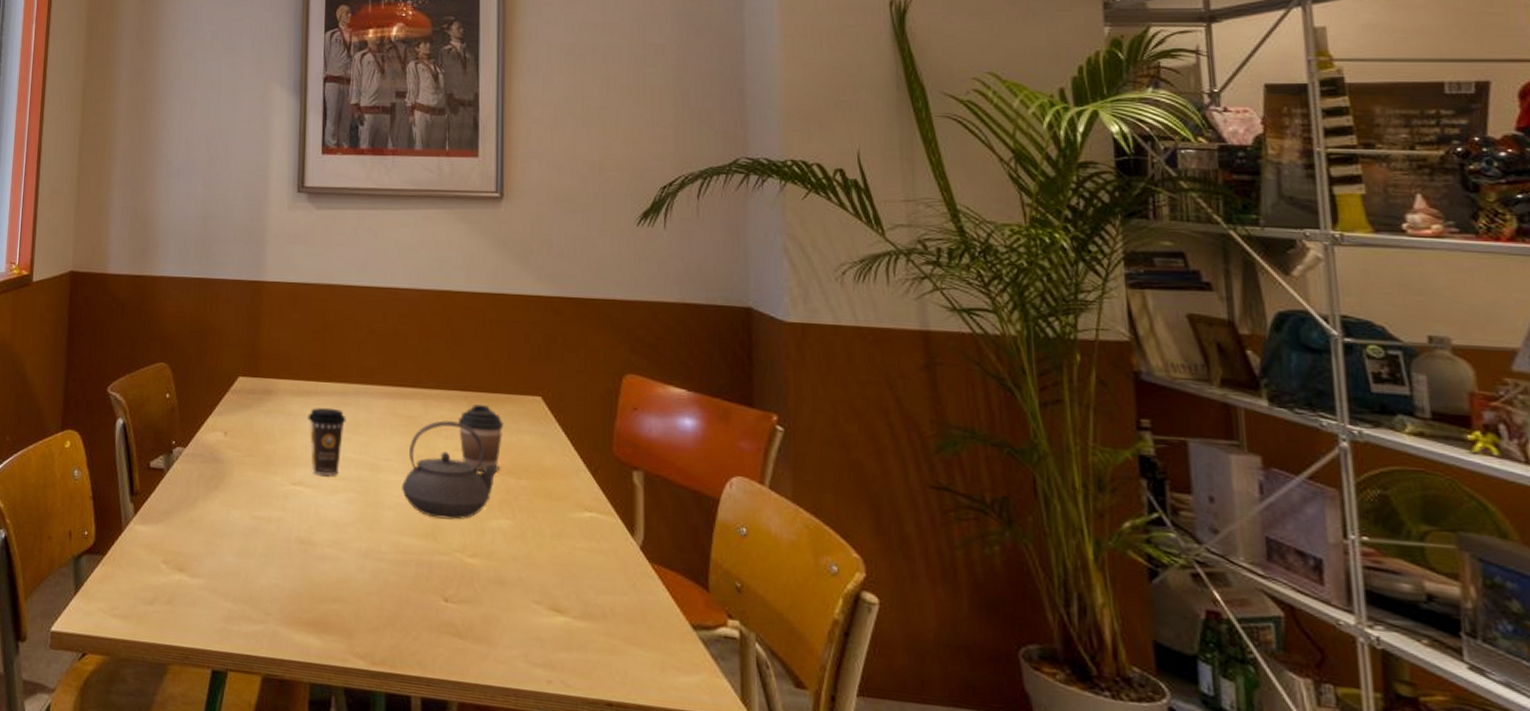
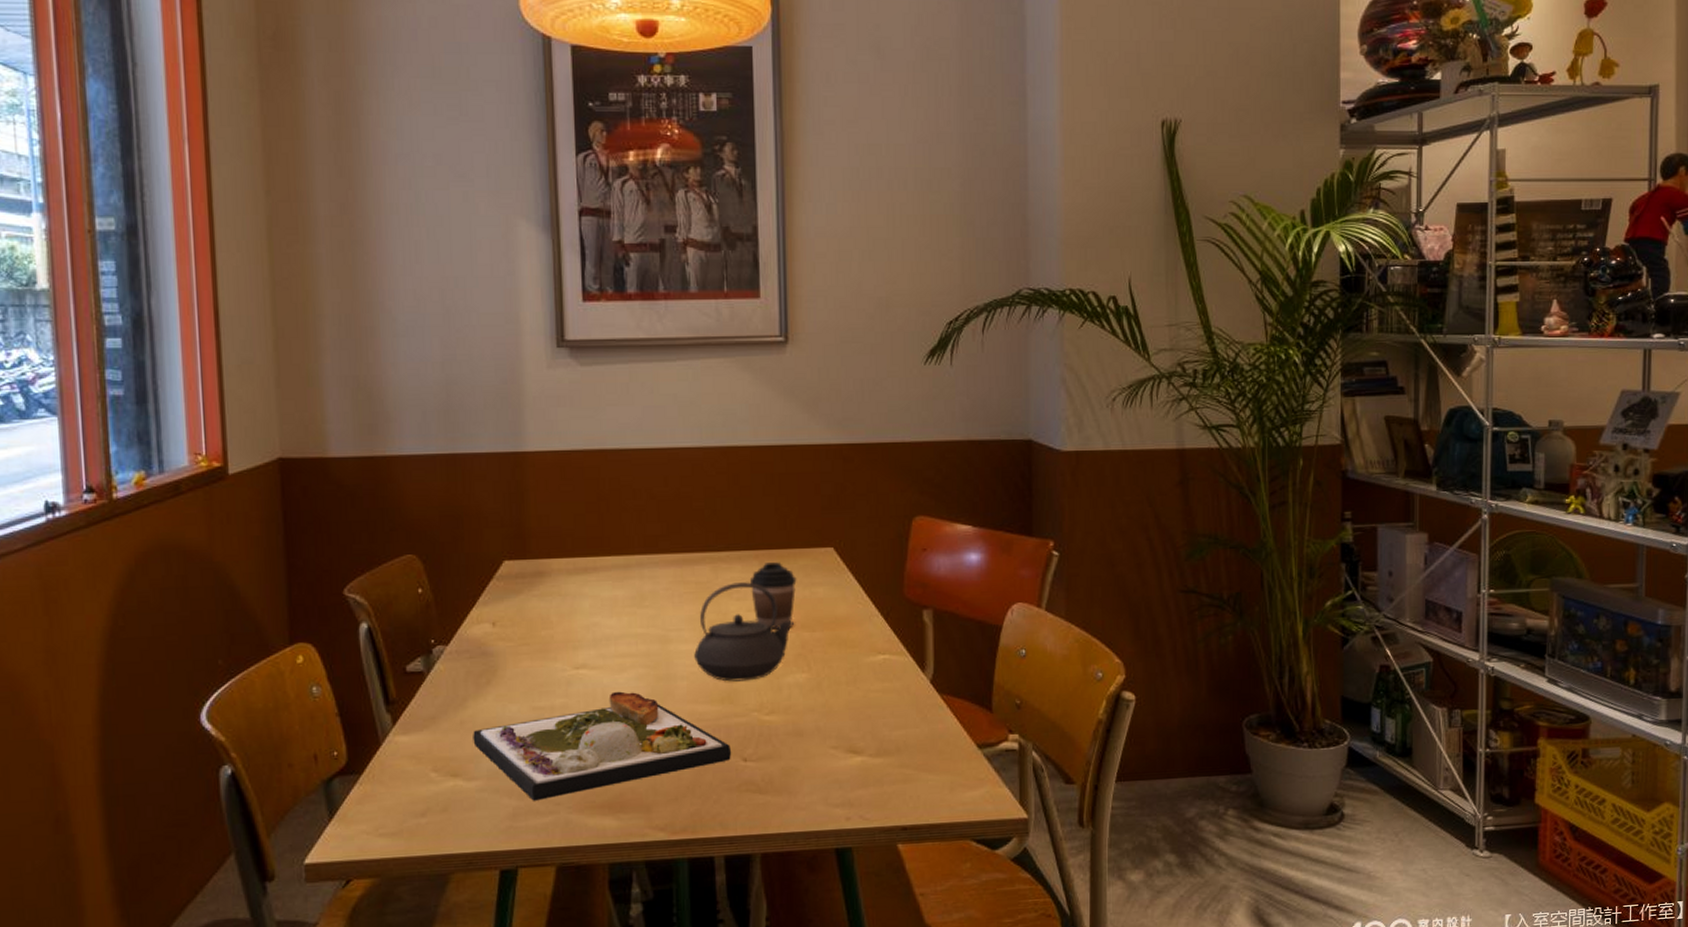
dinner plate: none [199,512,434,608] -> present [473,691,732,801]
coffee cup: present [308,407,346,476] -> none [587,583,630,655]

